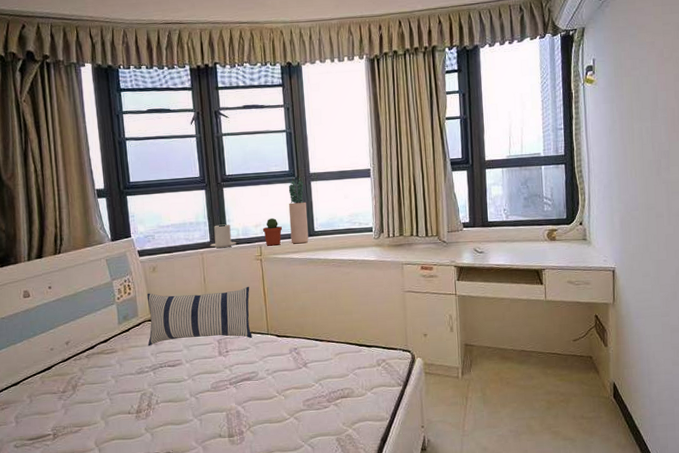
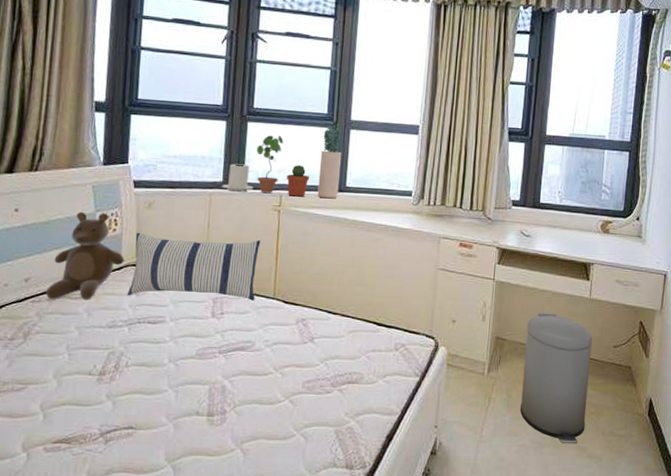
teddy bear: none [84,280,141,356] -> present [46,211,125,299]
potted plant: none [233,195,256,247] -> present [256,135,284,194]
pedal bin: none [491,317,557,430] -> present [520,313,593,443]

